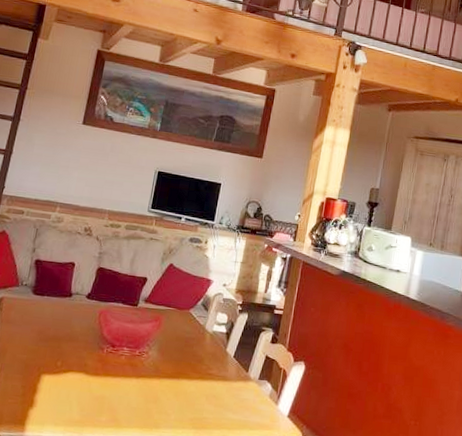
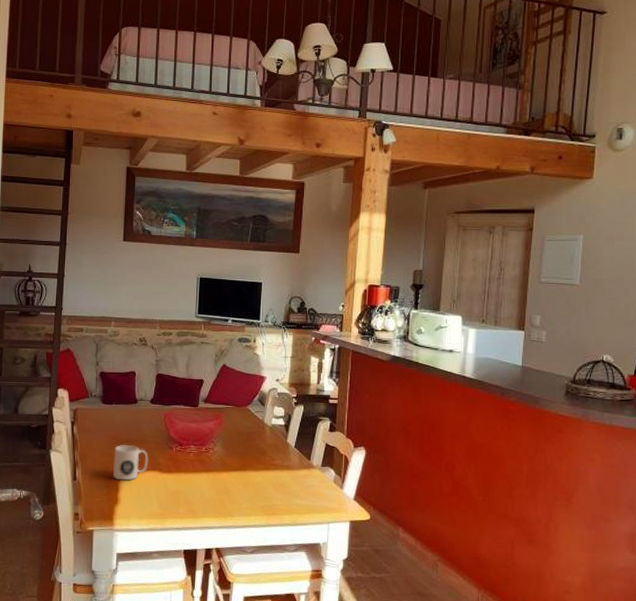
mug: none [32,340,76,382] -> present [112,444,149,481]

